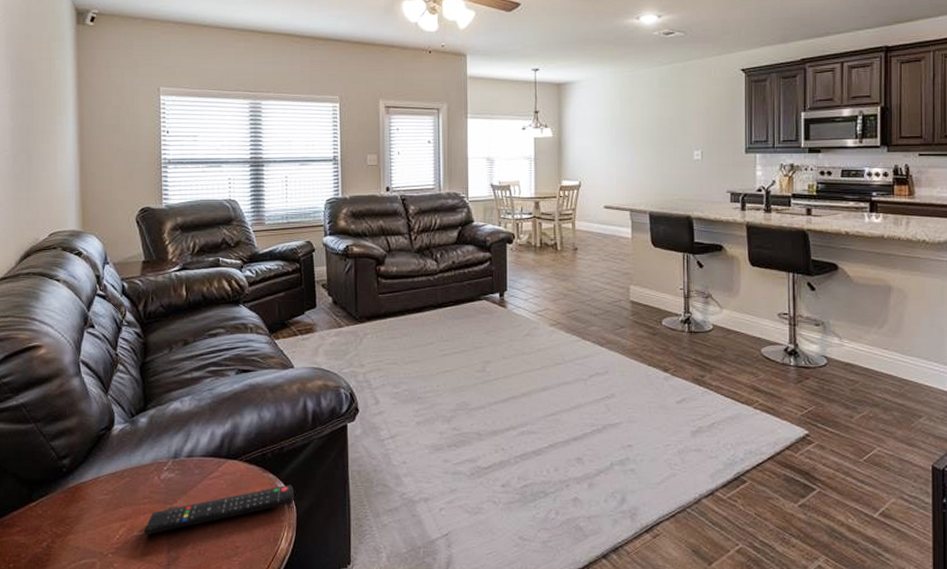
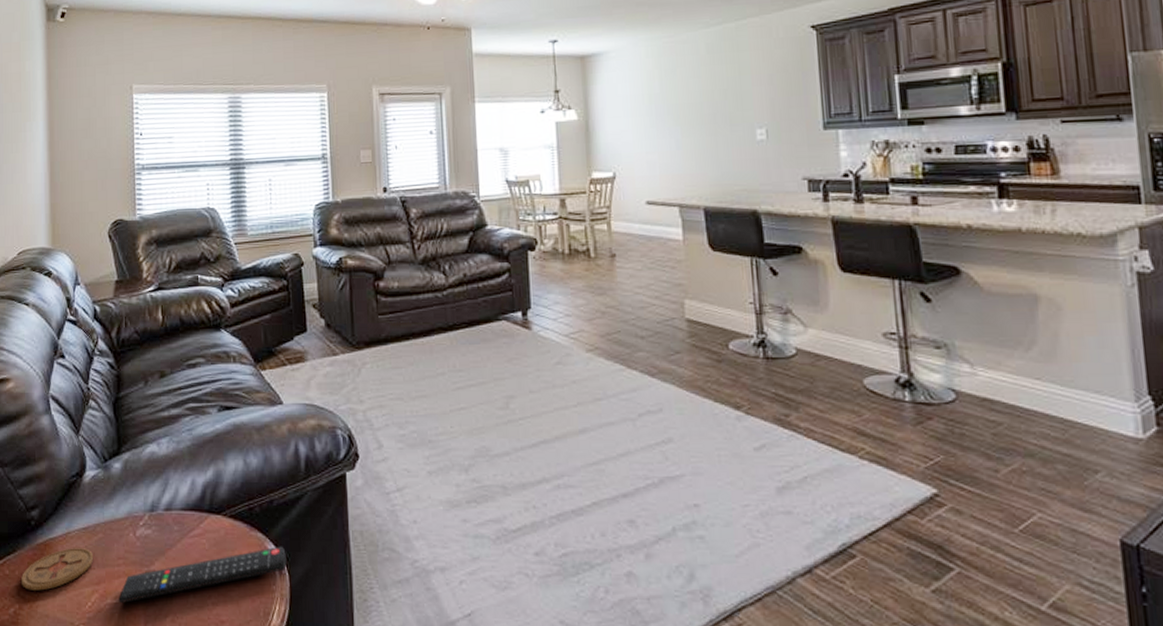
coaster: none [54,490,122,527] -> present [21,548,94,591]

